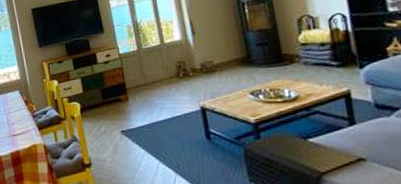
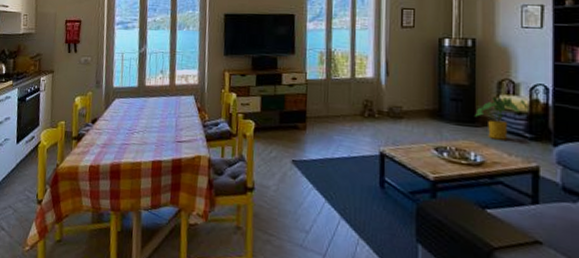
house plant: none [282,30,332,74] -> present [475,97,530,140]

